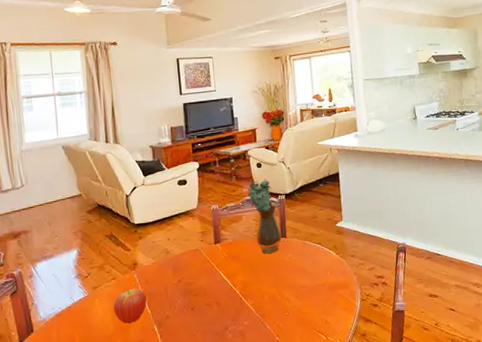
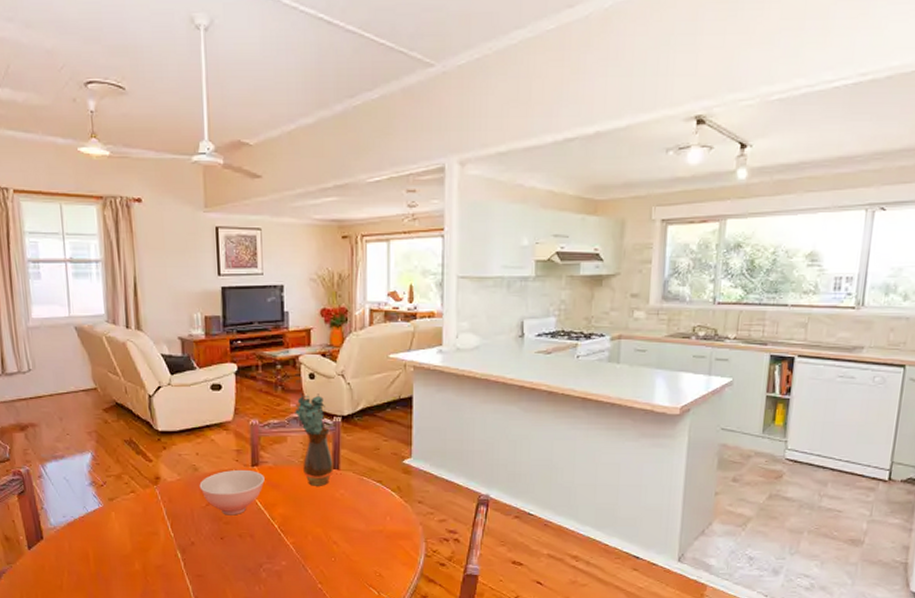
fruit: present [113,288,147,323] -> none [131,506,170,544]
bowl: none [171,247,226,289] -> present [199,469,265,516]

